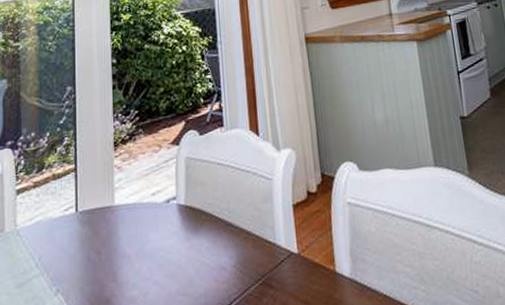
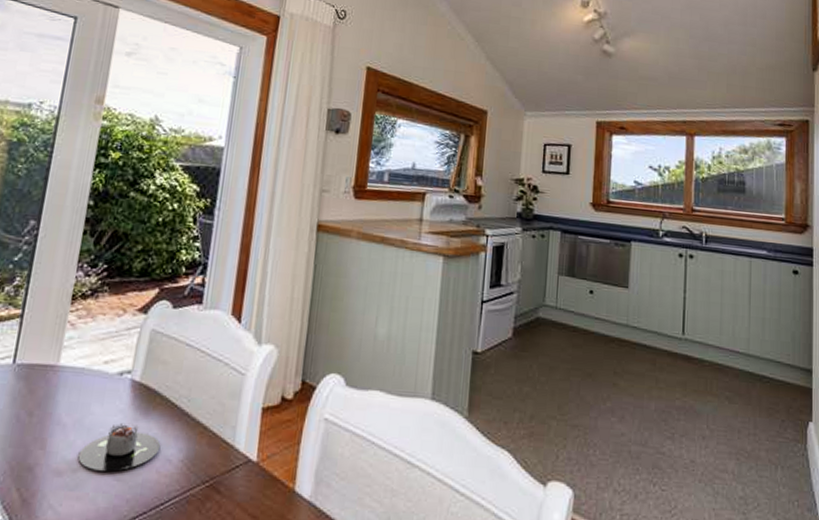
candle: none [146,243,214,291] -> present [78,422,161,472]

